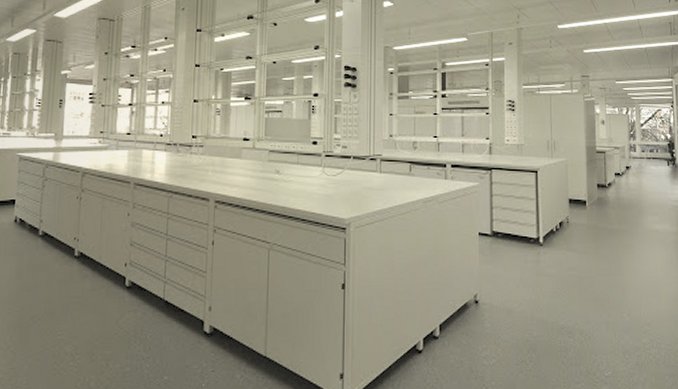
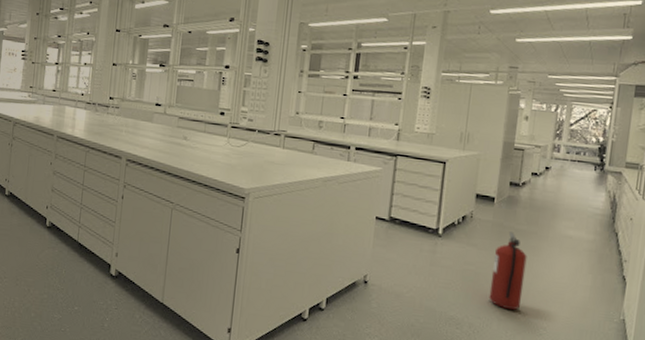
fire extinguisher: none [593,232,624,310] -> present [489,232,527,310]

